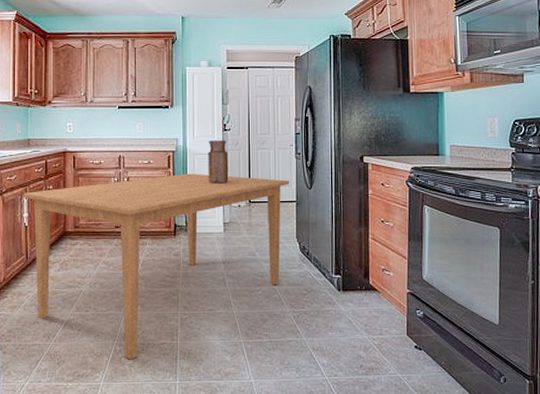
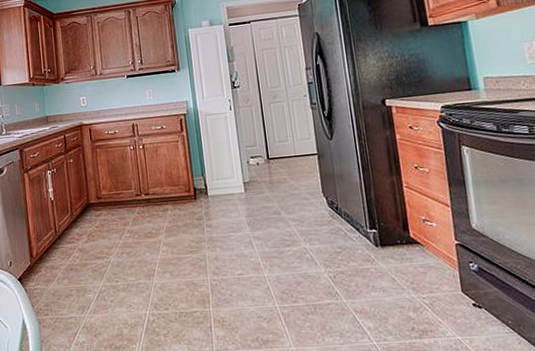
dining table: present [23,173,290,360] -> none [47,132,310,330]
vase: present [208,140,229,184] -> none [219,98,244,144]

